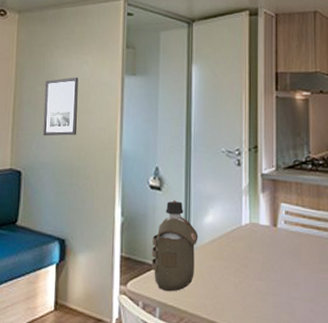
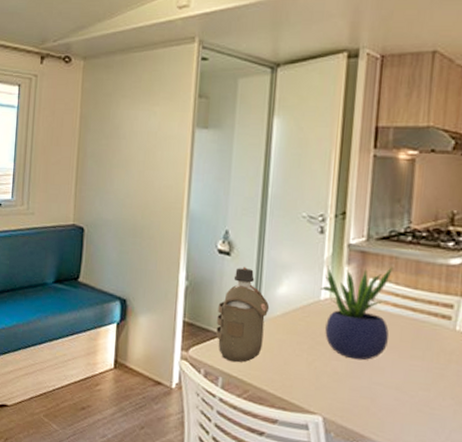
wall art: present [42,77,79,136] -> none [106,129,145,193]
potted plant: none [241,192,301,278] -> present [320,266,393,361]

